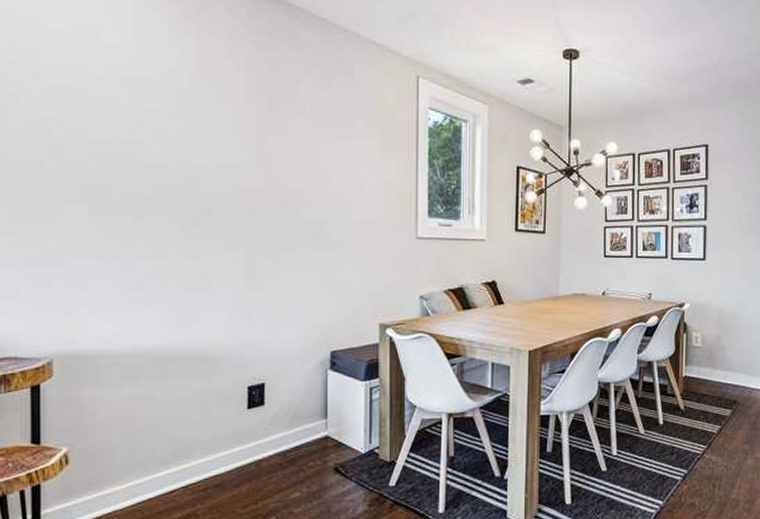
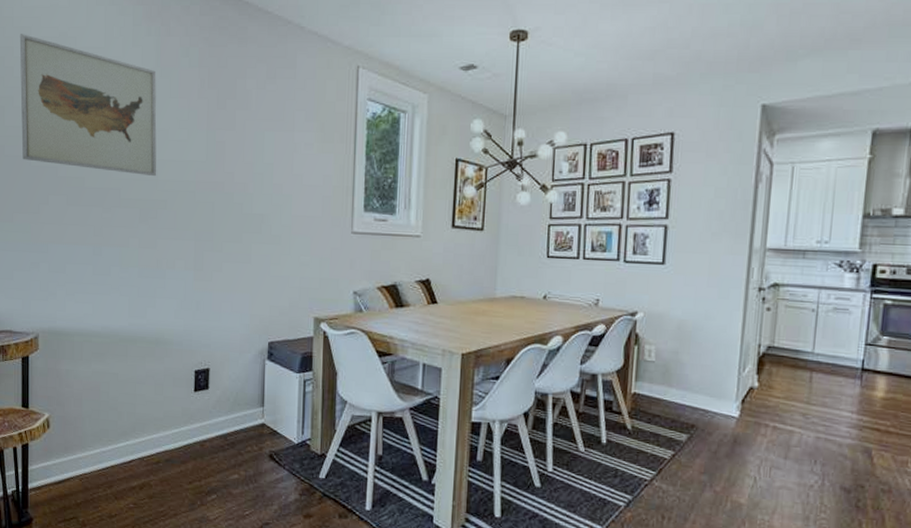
wall art: none [25,25,198,183] -> present [19,34,157,177]

